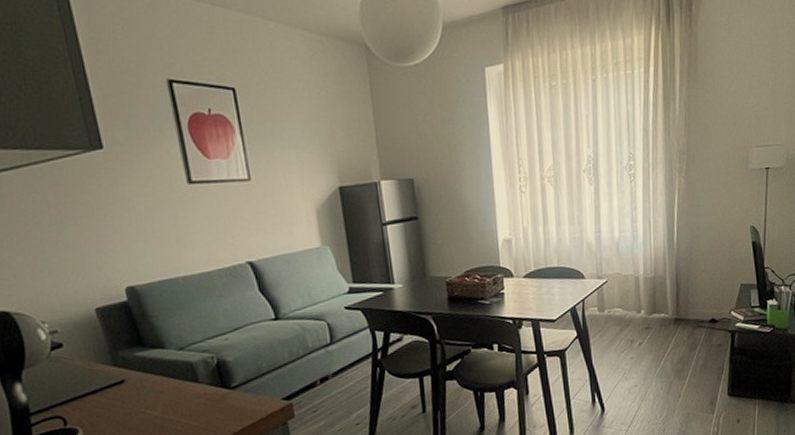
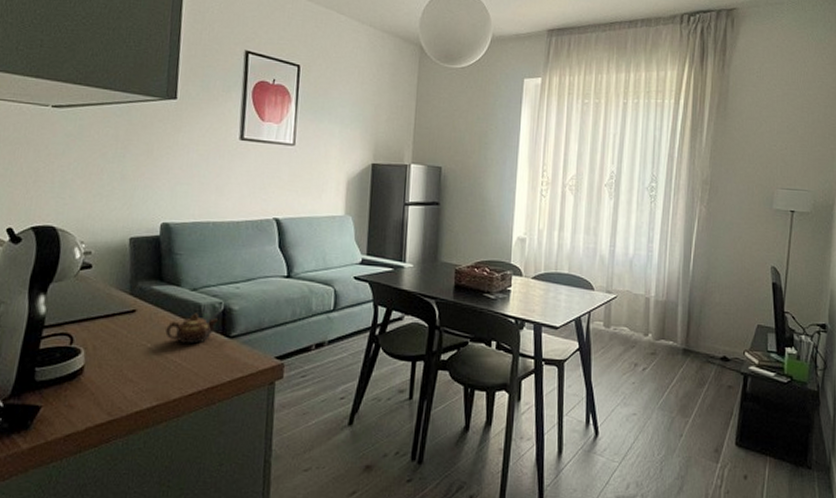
teapot: none [161,371,215,404] -> present [165,313,219,345]

